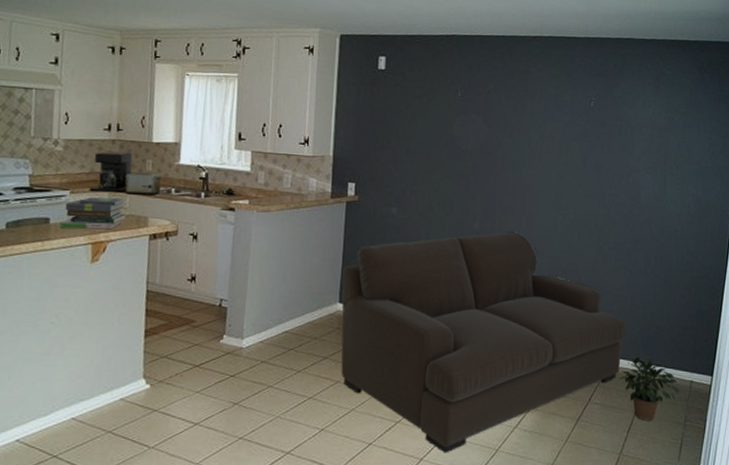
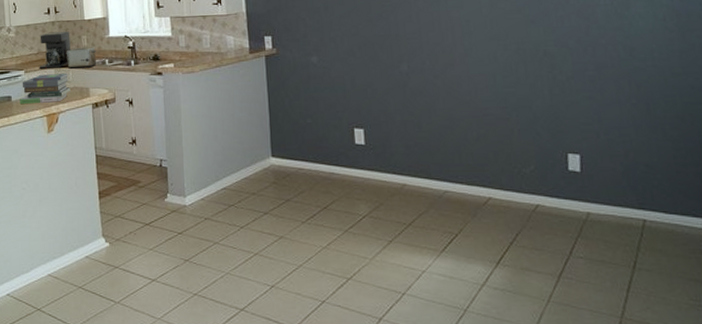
sofa: present [341,231,626,453] -> none [271,69,605,313]
potted plant: present [618,355,681,421] -> none [604,199,694,278]

